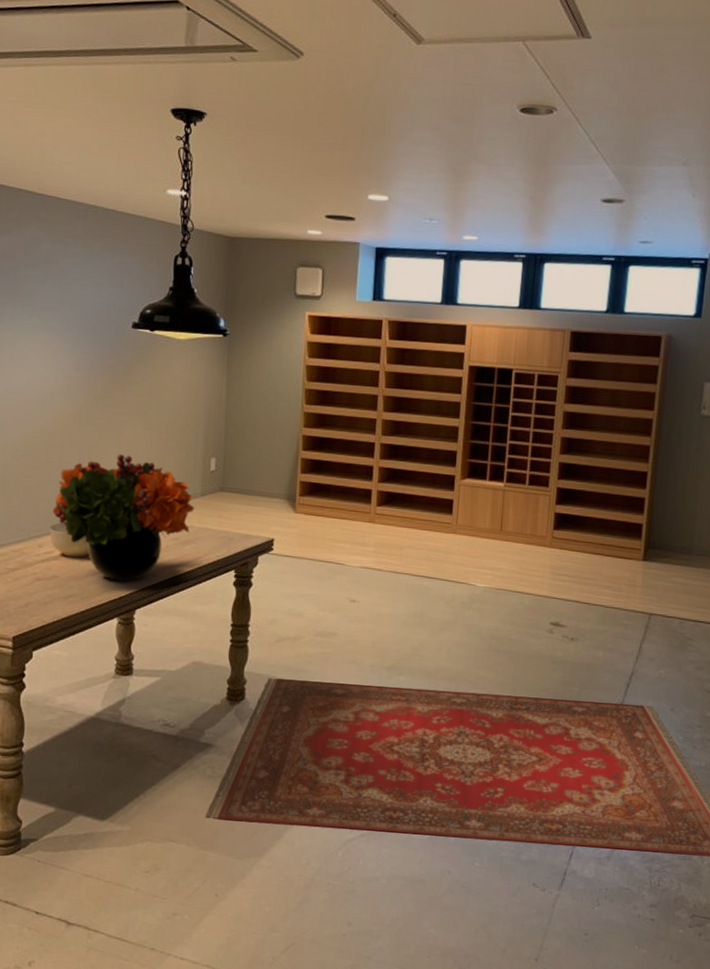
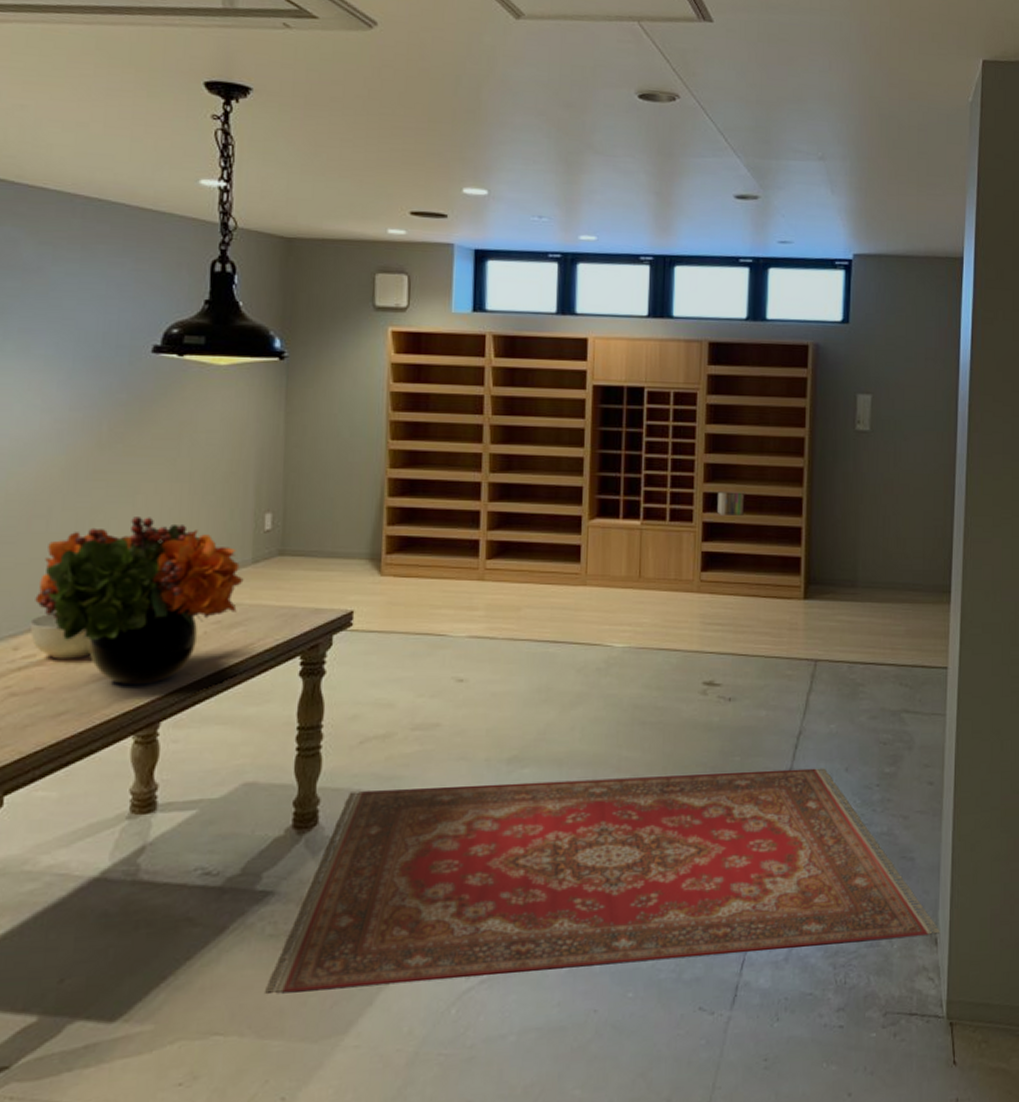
books: none [571,462,596,484] -> present [717,490,745,515]

